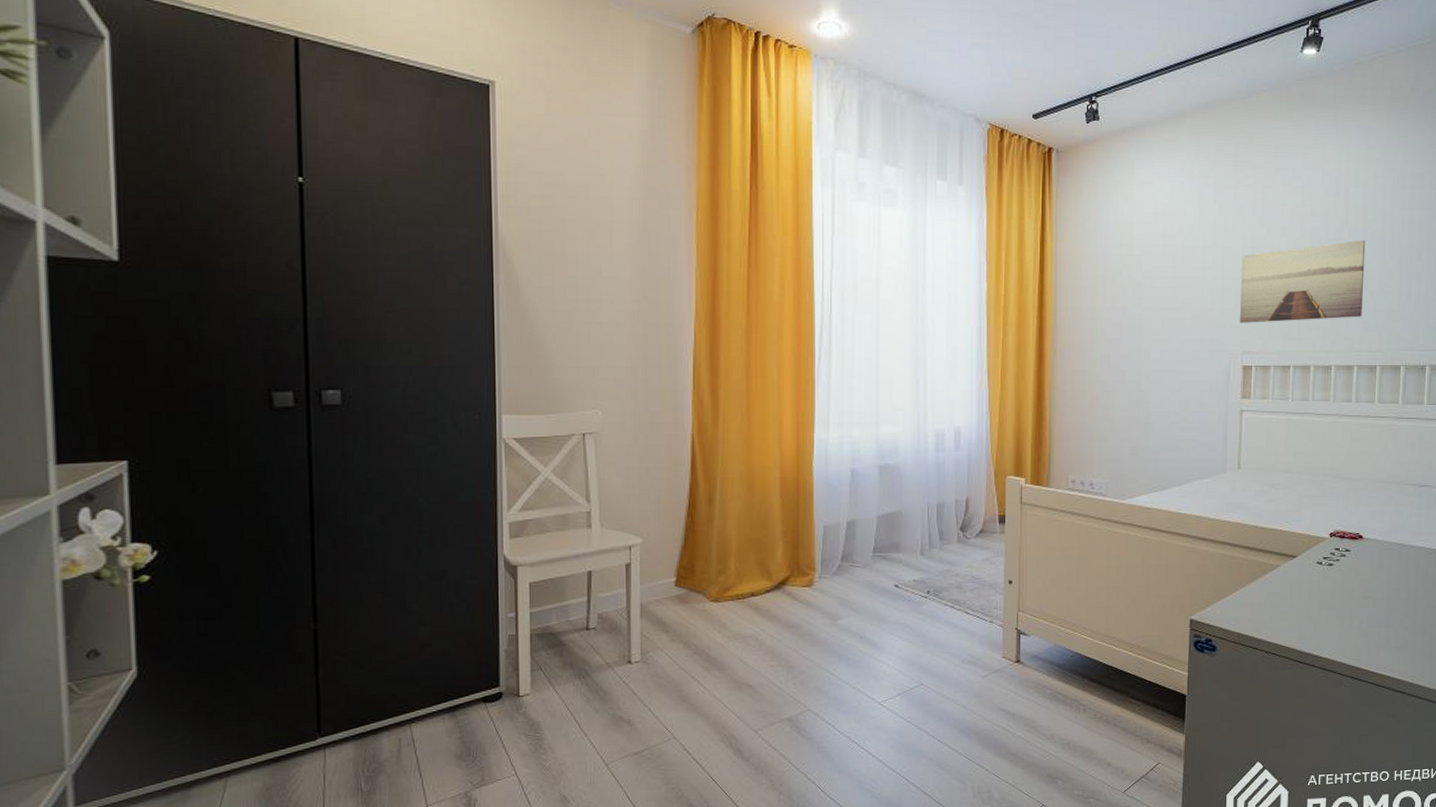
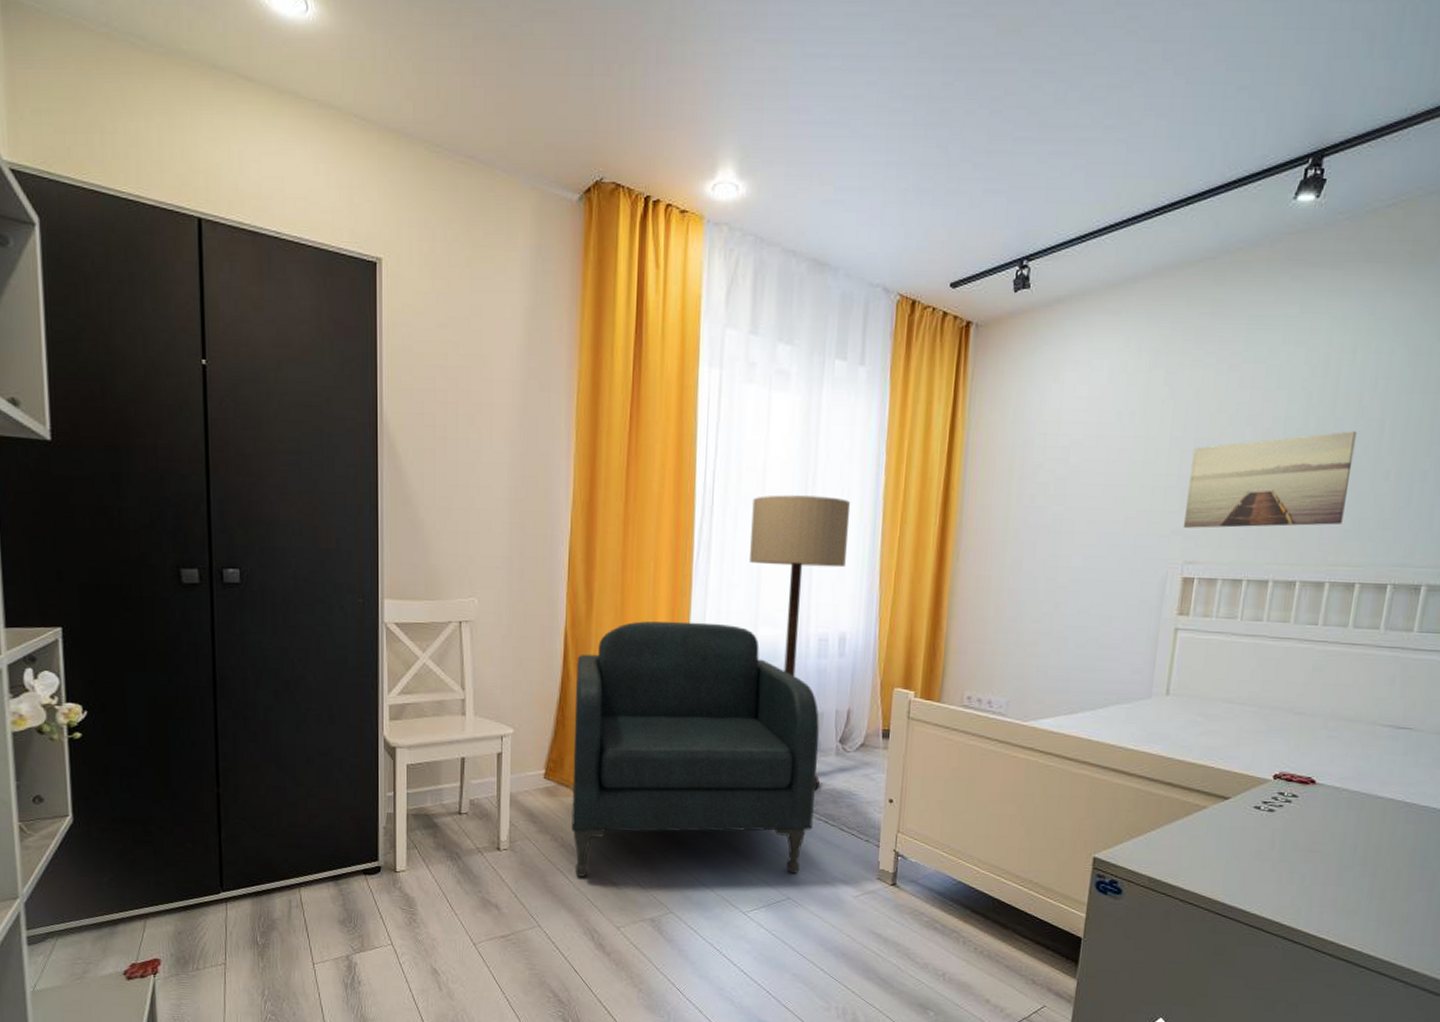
armchair: none [704,424,942,683] -> present [571,621,819,877]
floor lamp: none [868,302,958,577] -> present [750,495,851,790]

